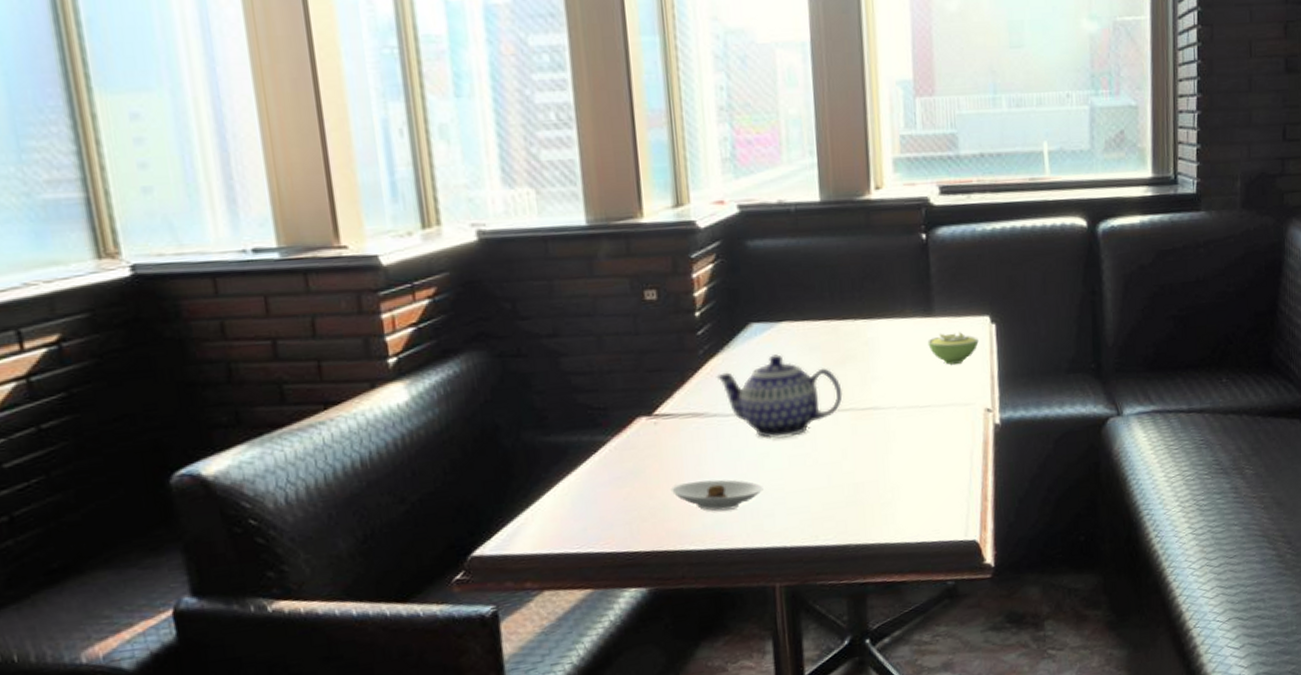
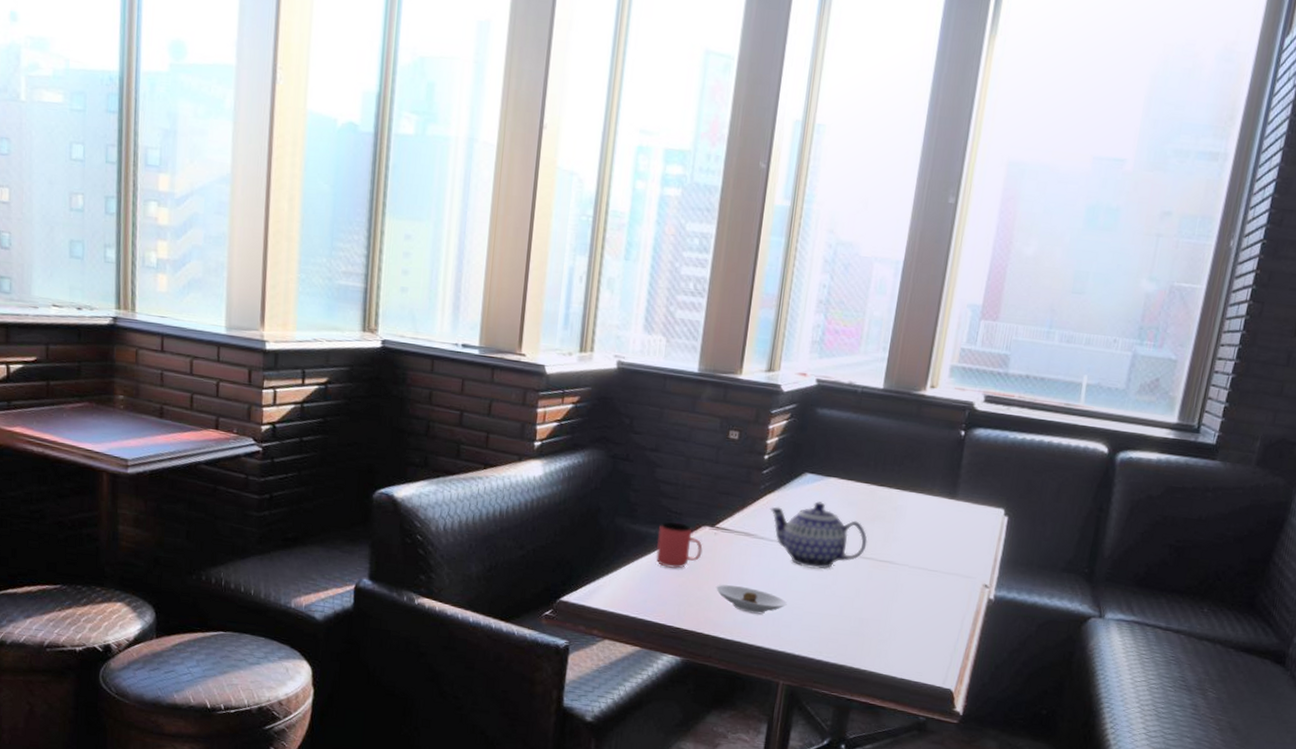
cup: none [581,420,644,480] -> present [656,522,703,568]
sugar bowl: present [927,332,979,365] -> none [946,514,991,543]

